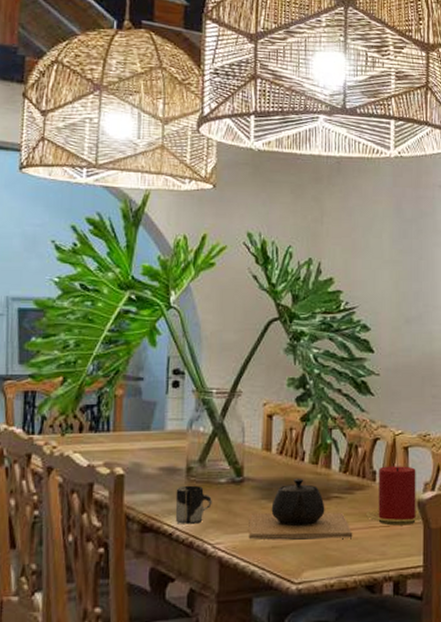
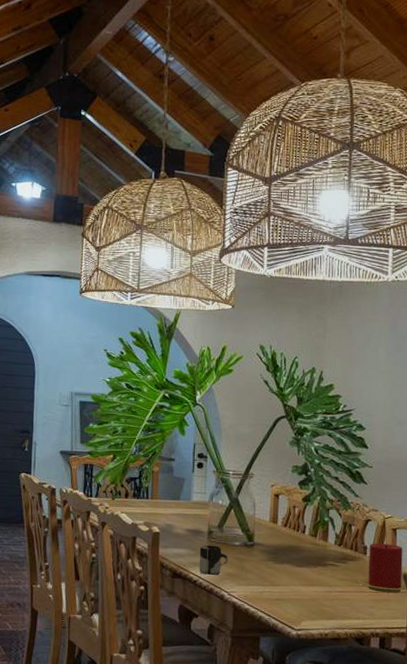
teapot: present [248,479,353,540] -> none [257,547,345,599]

